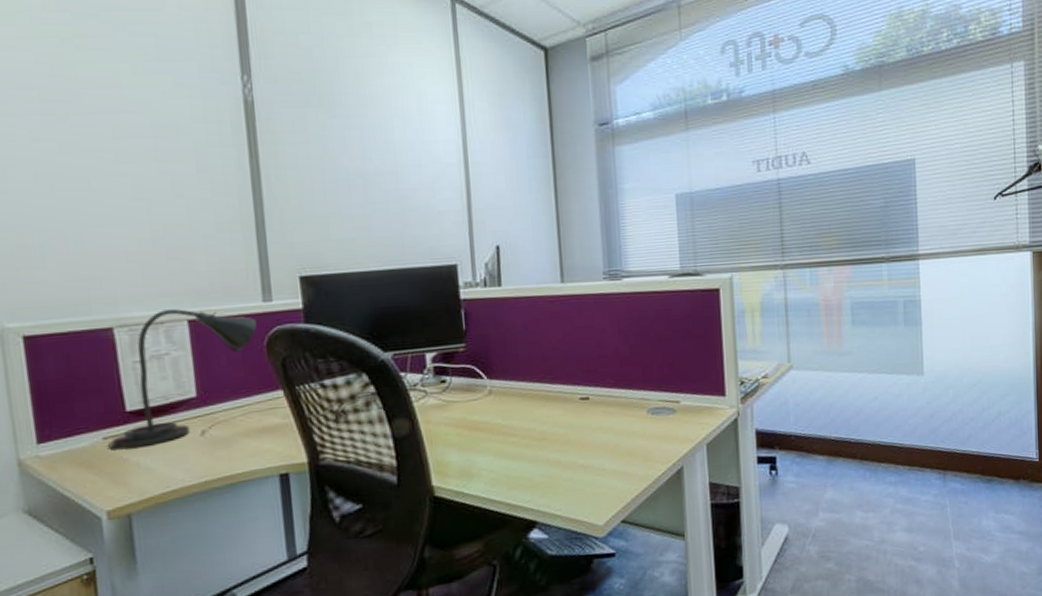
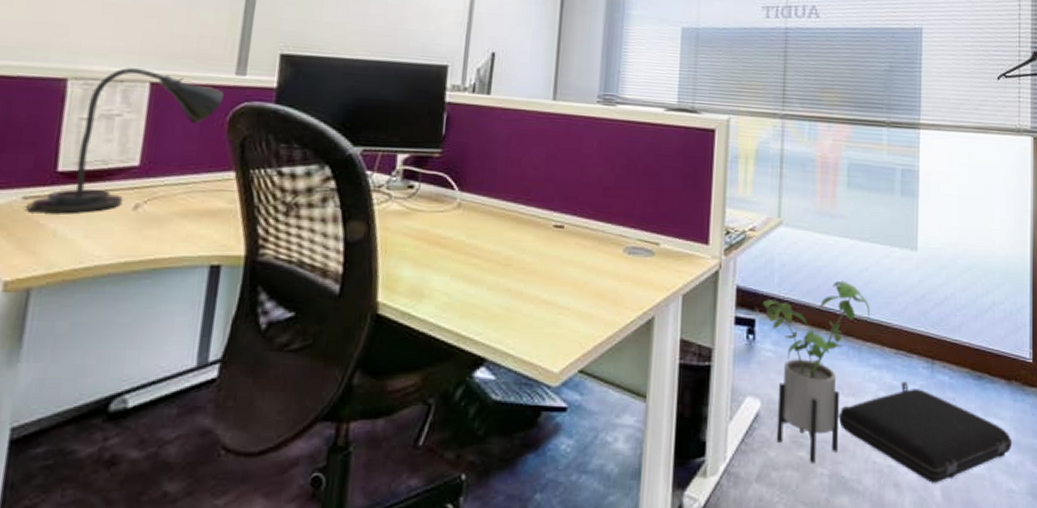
house plant: none [782,411,883,572] -> present [763,280,870,463]
briefcase: none [860,493,1022,576] -> present [838,382,1012,483]

